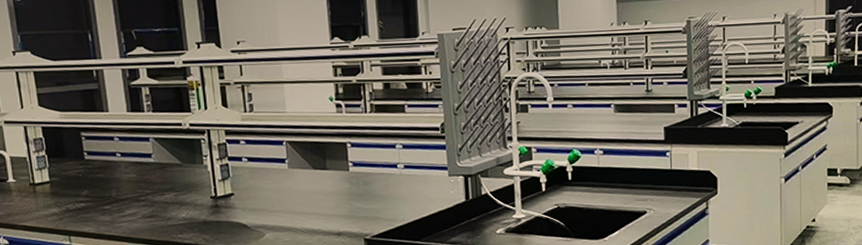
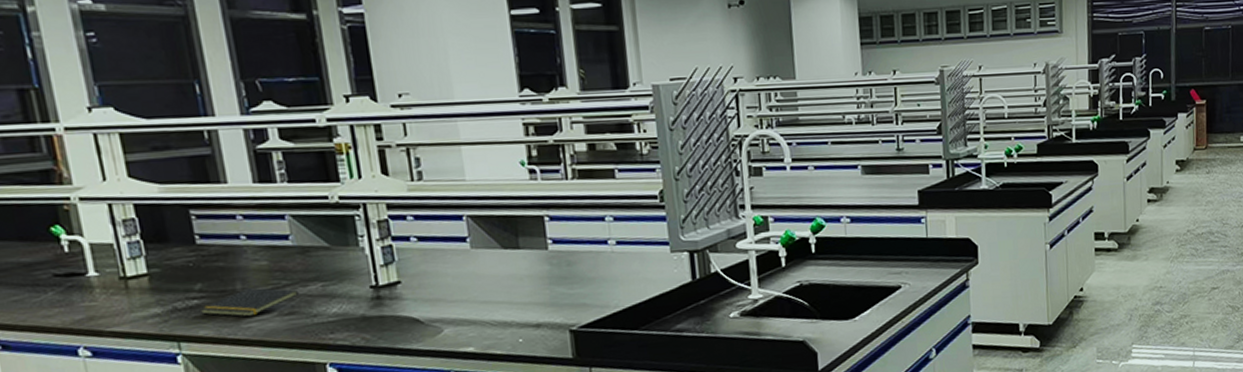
notepad: none [85,195,157,218] -> present [199,287,298,317]

